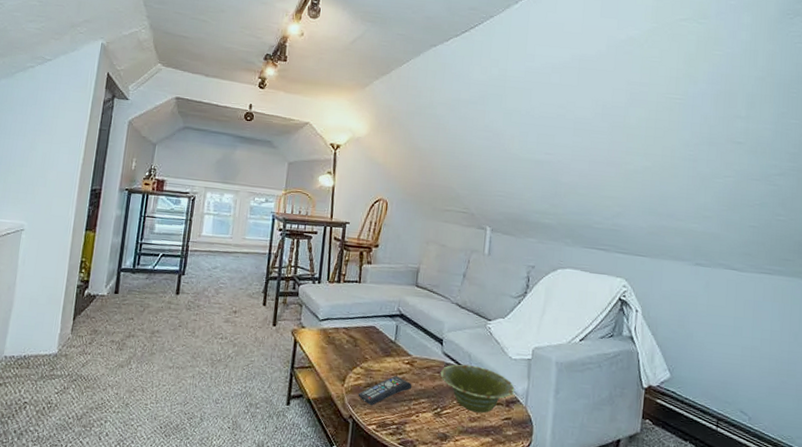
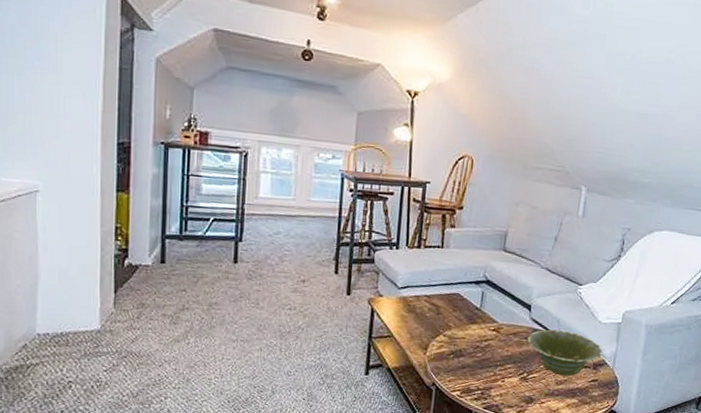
remote control: present [358,376,412,405] -> none [441,343,498,372]

